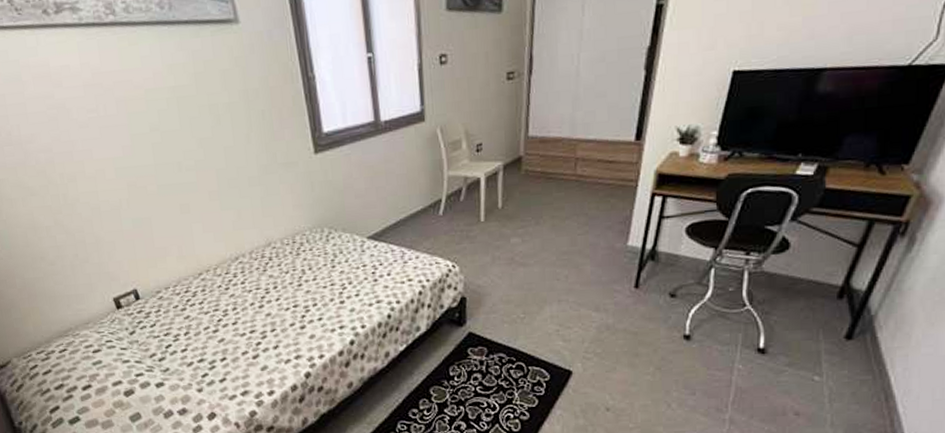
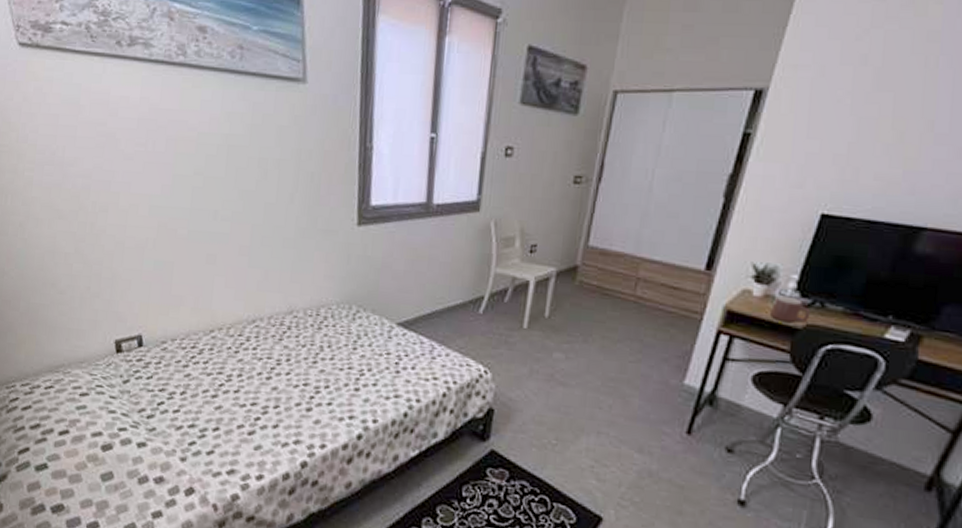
mug: none [696,151,731,178] -> present [770,295,811,325]

